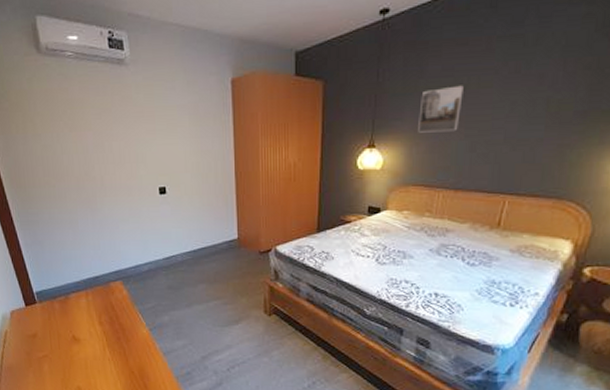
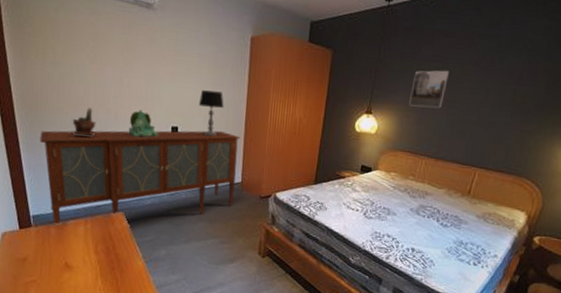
sideboard: none [32,187,232,300] -> present [40,130,241,225]
potted plant: none [60,178,84,208] -> present [72,108,96,137]
decorative sculpture: none [116,174,147,203] -> present [128,110,159,138]
table lamp: none [184,144,211,194] -> present [199,90,224,137]

